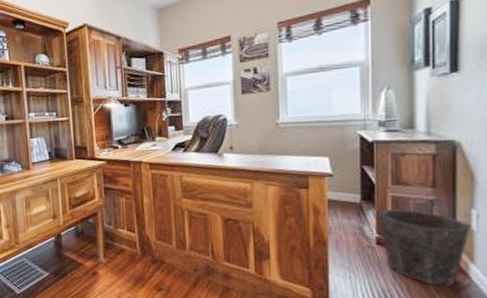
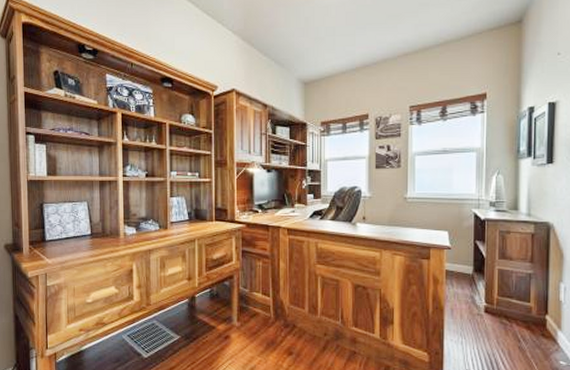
waste bin: present [377,209,471,286] -> none [486,281,560,351]

